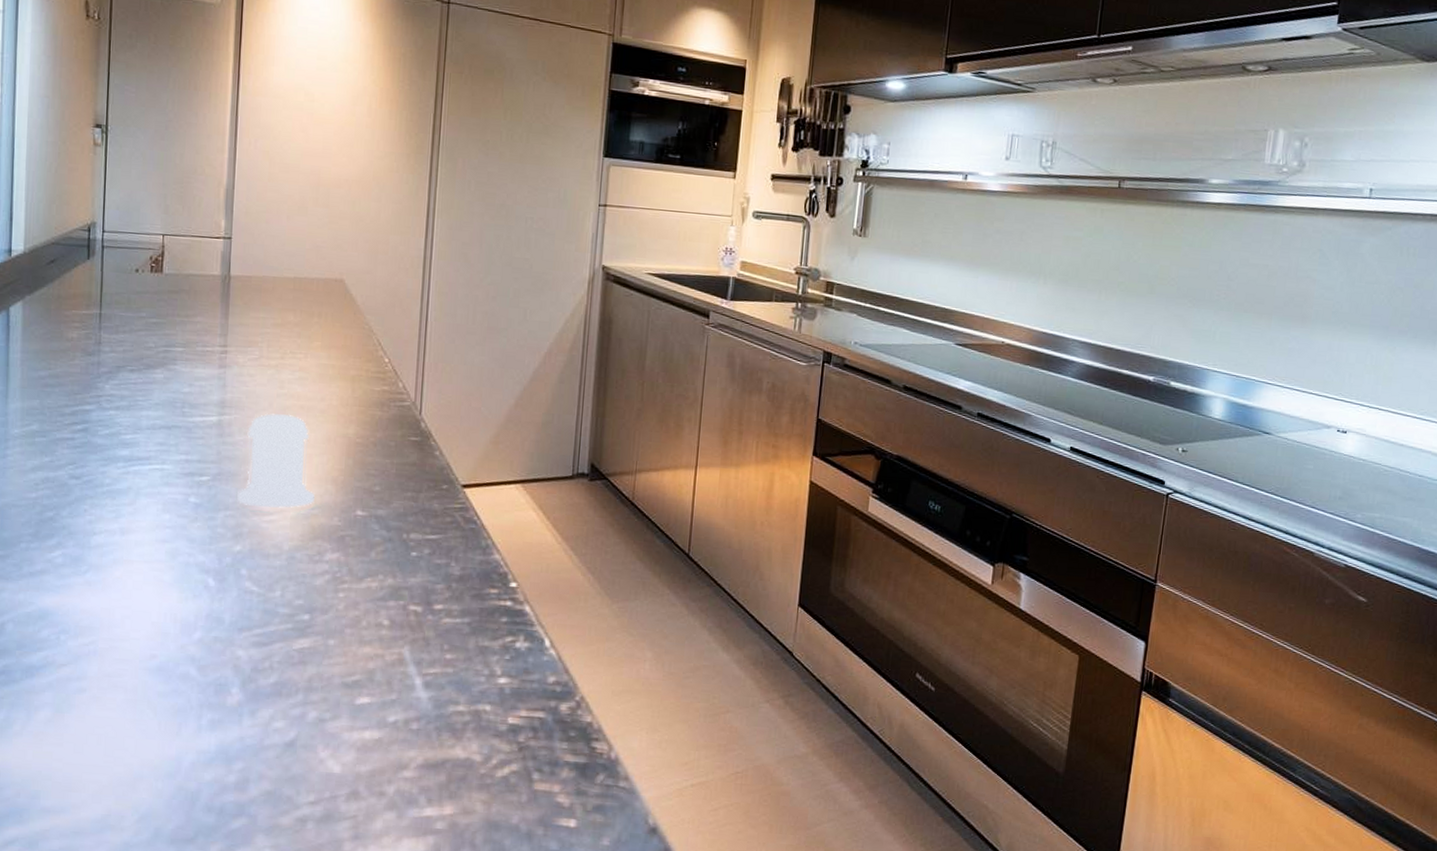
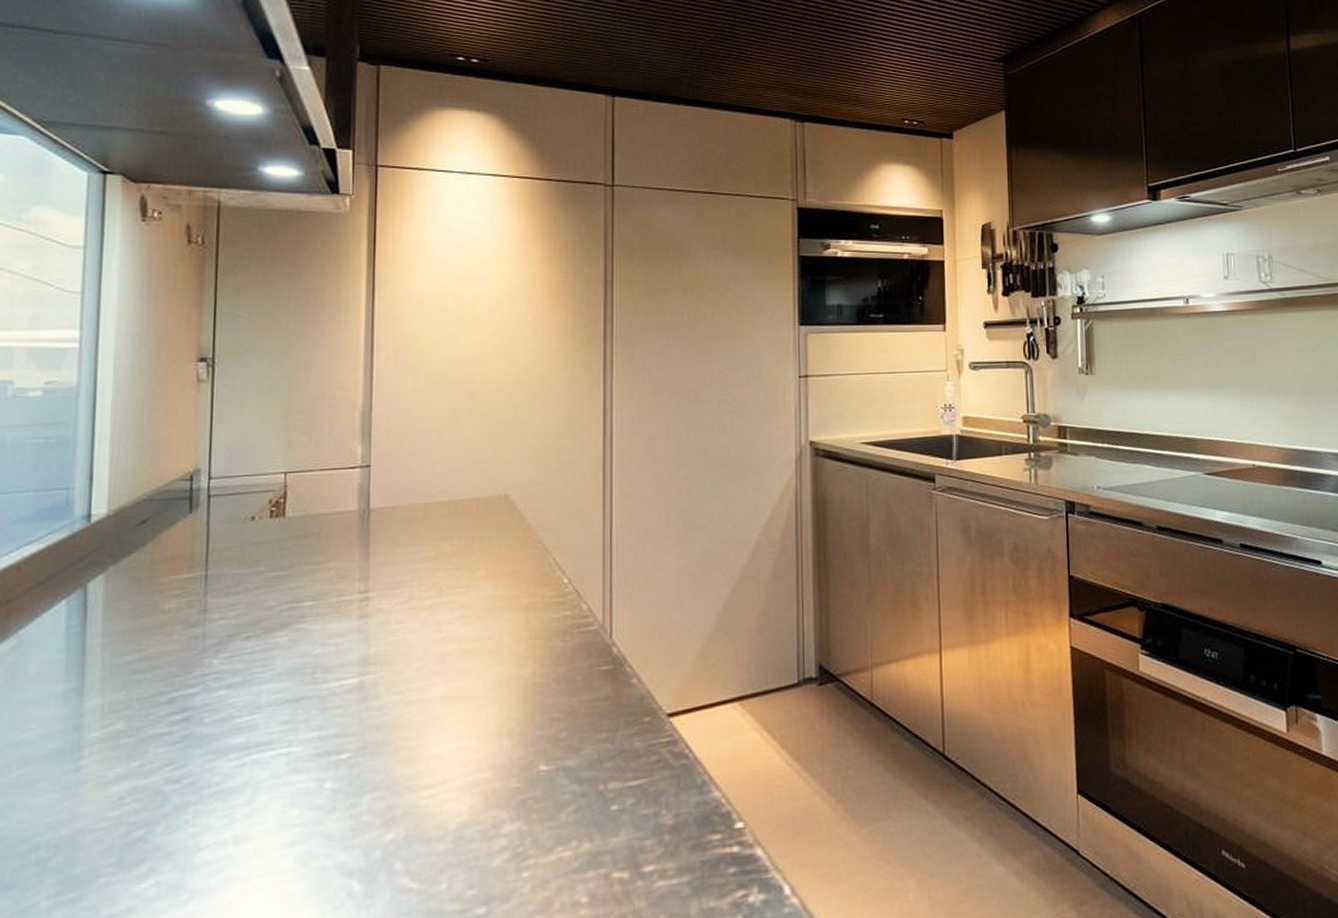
salt shaker: present [237,413,315,509] -> none [387,661,485,782]

